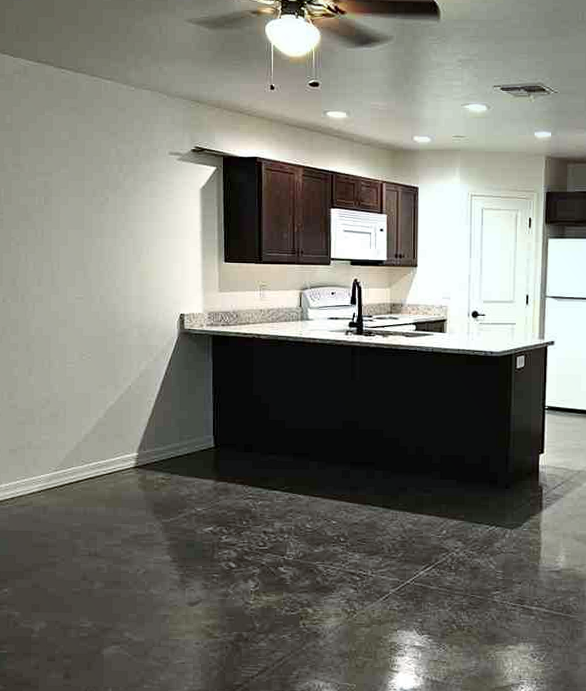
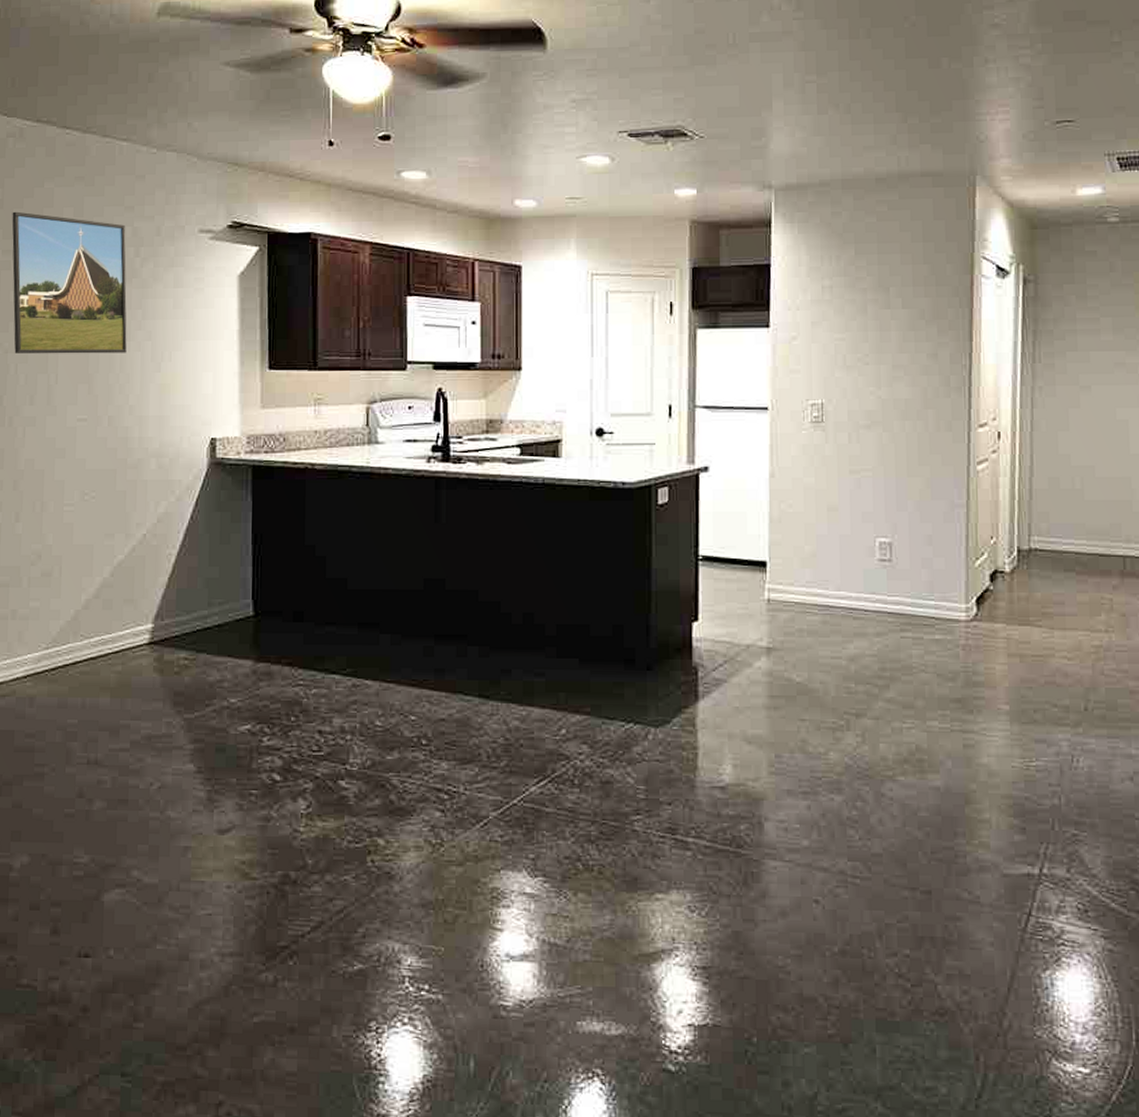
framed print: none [19,133,114,247] -> present [12,211,127,354]

